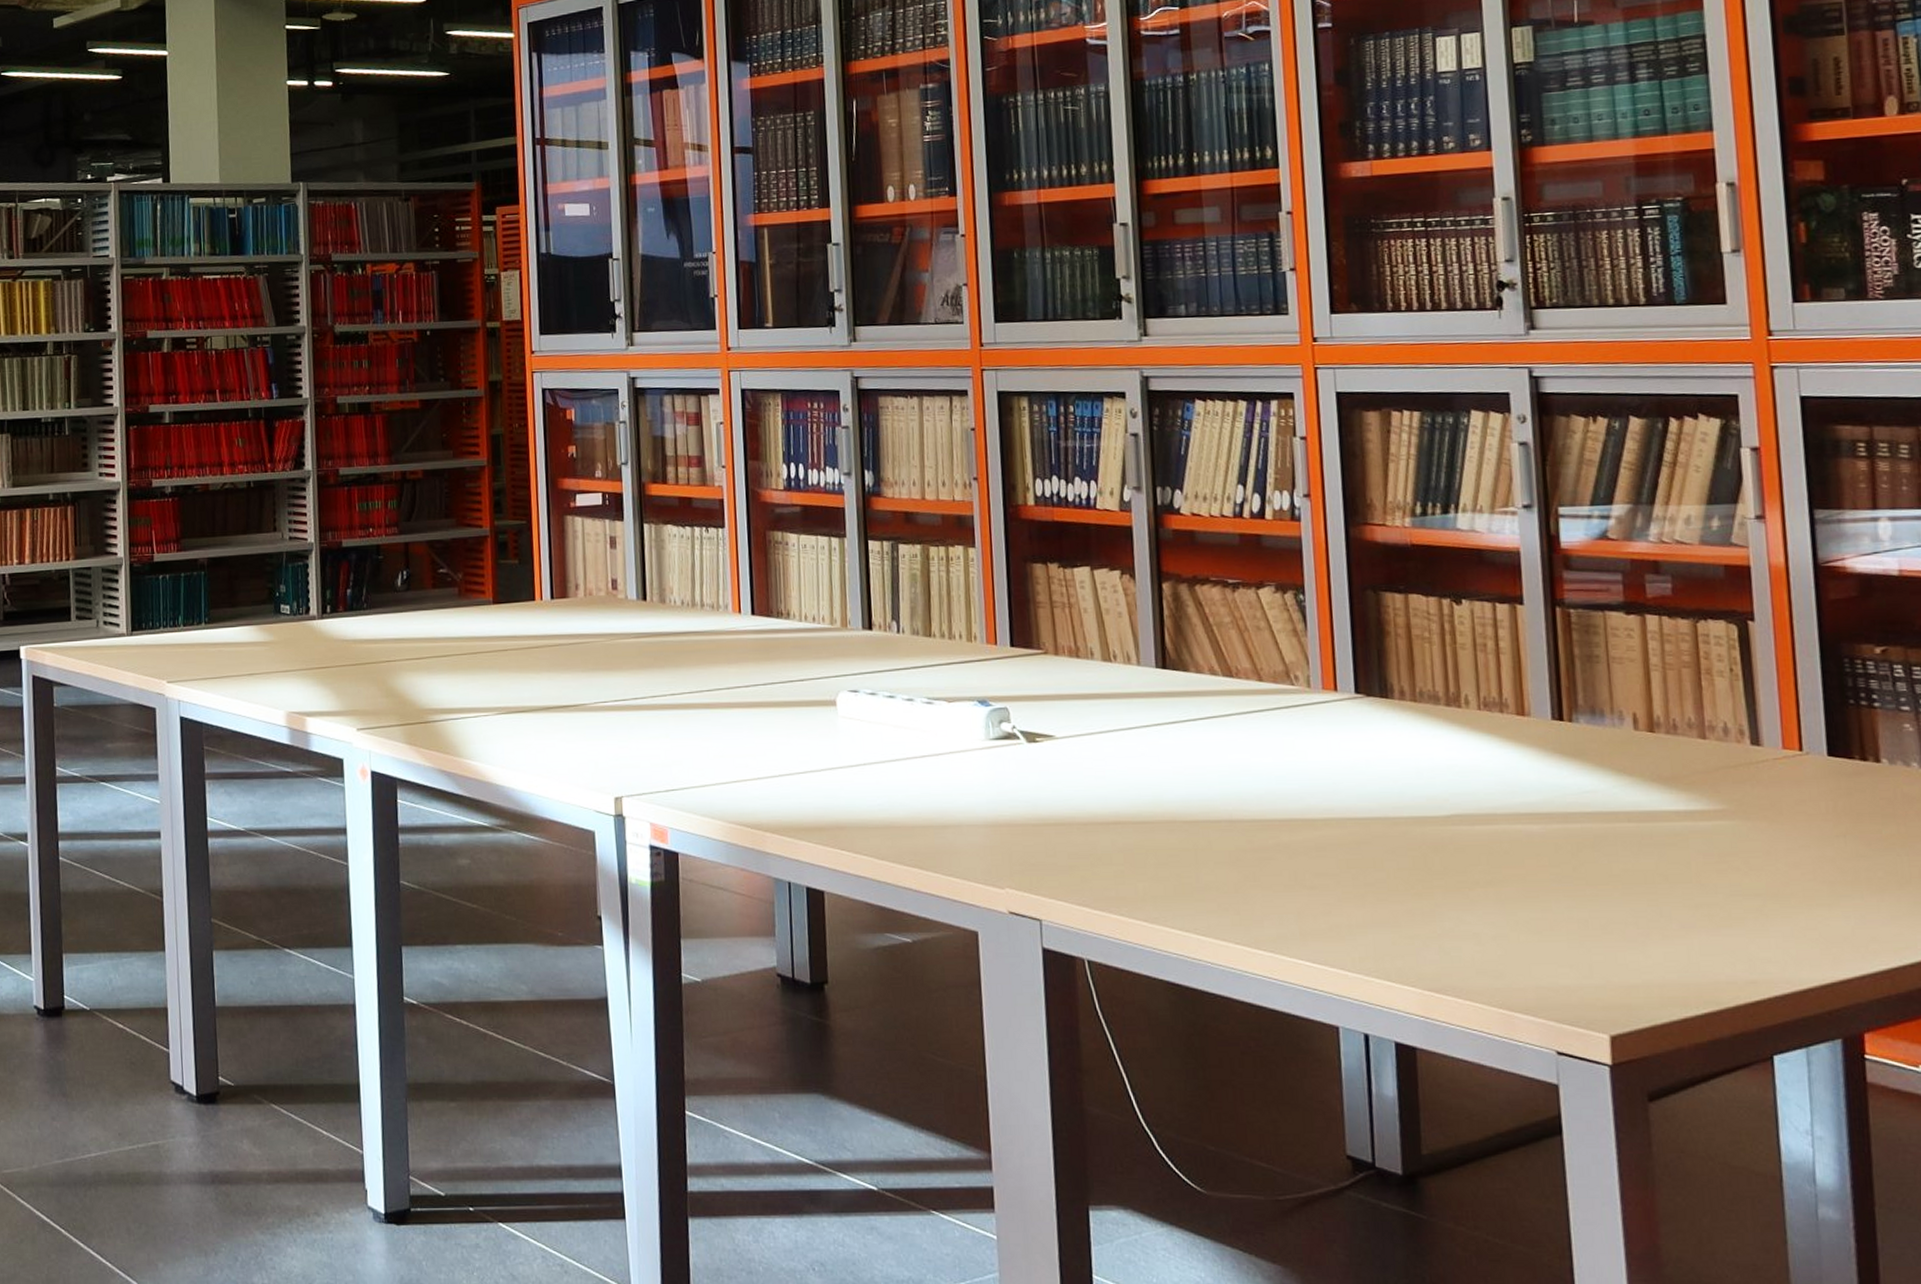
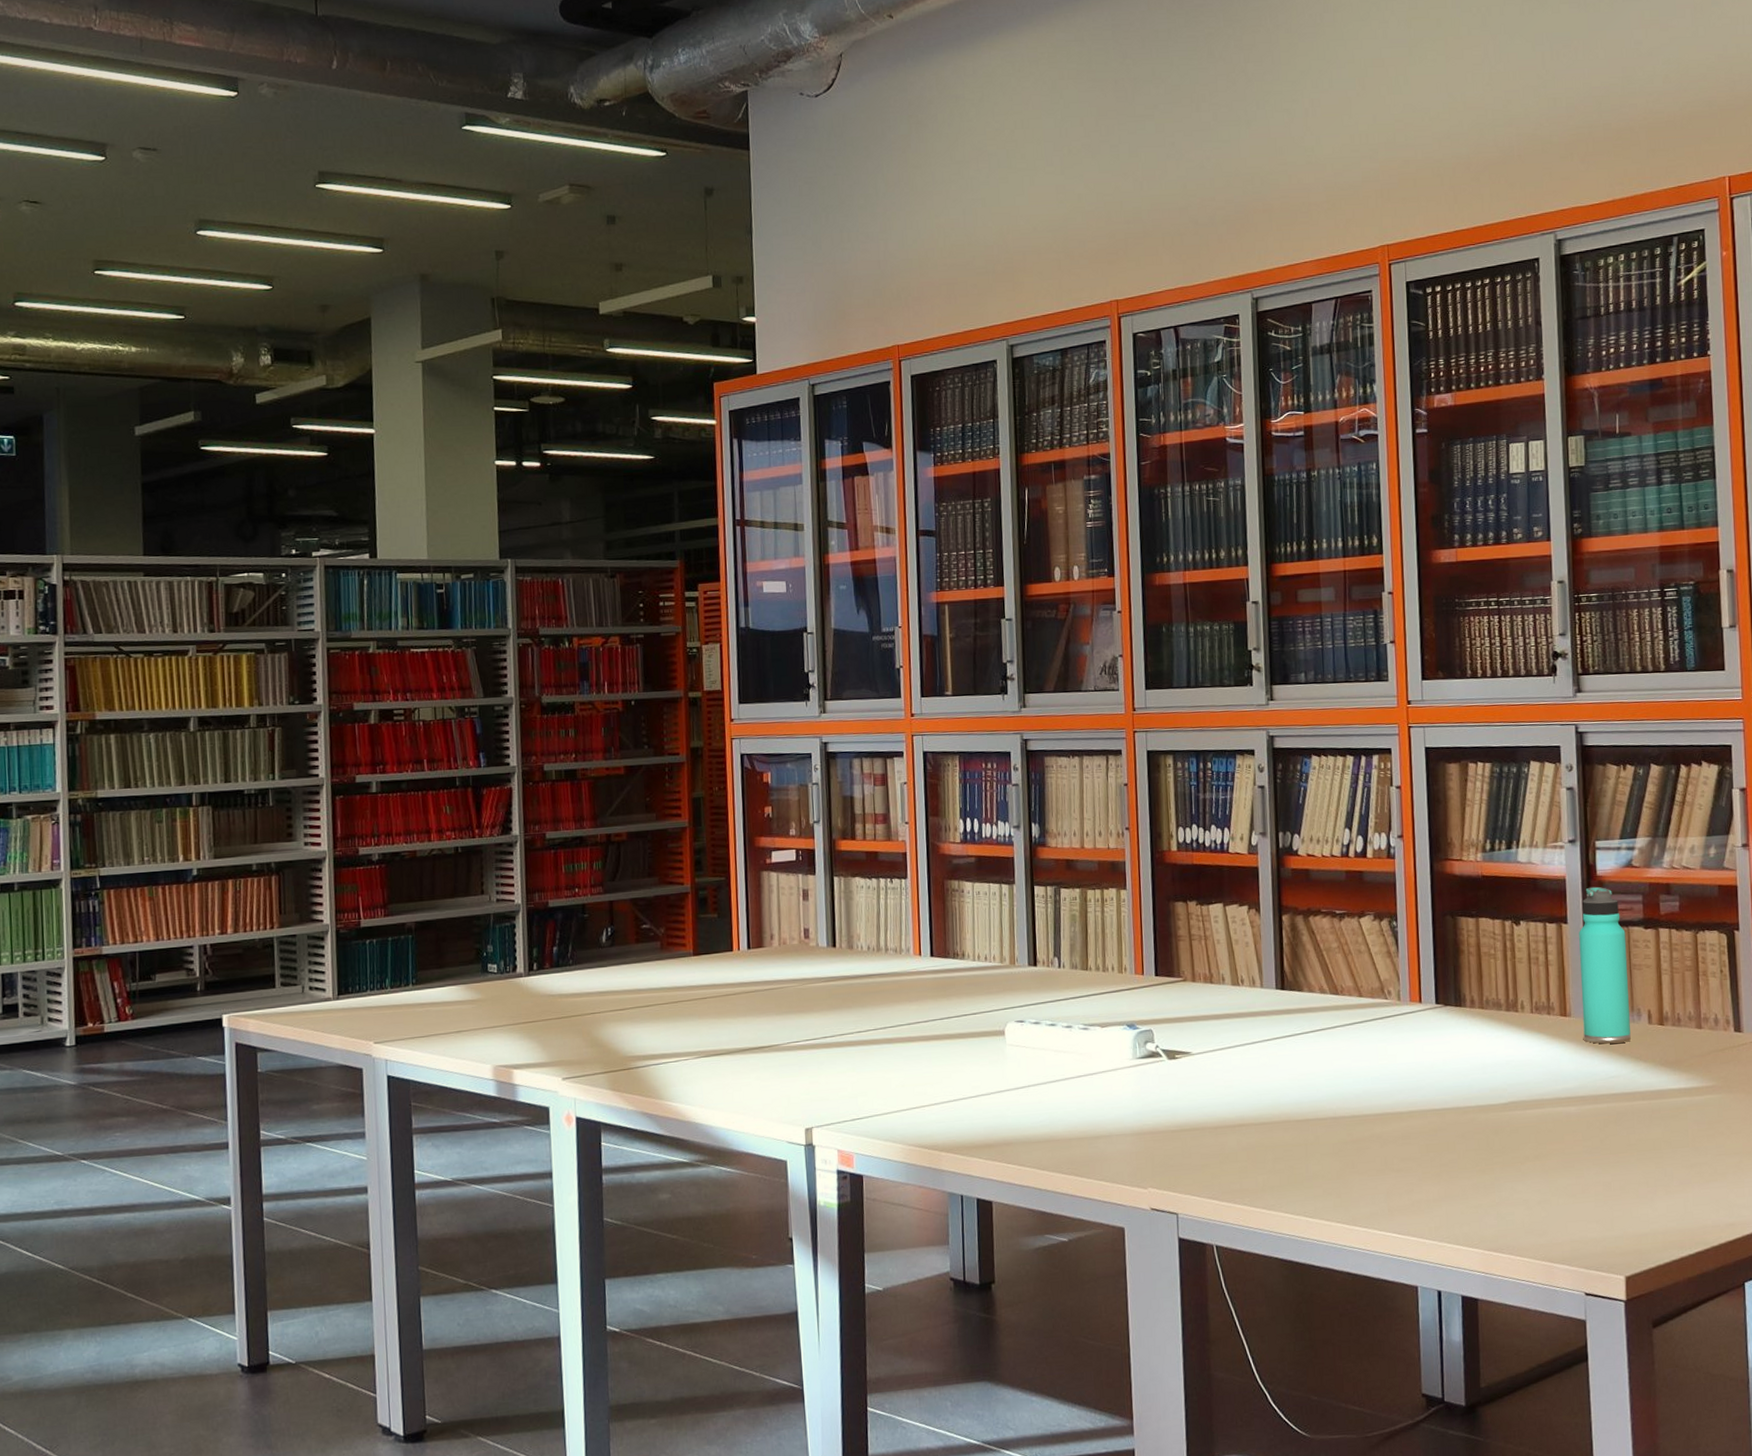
thermos bottle: none [1538,561,1611,752] -> present [1579,886,1631,1044]

